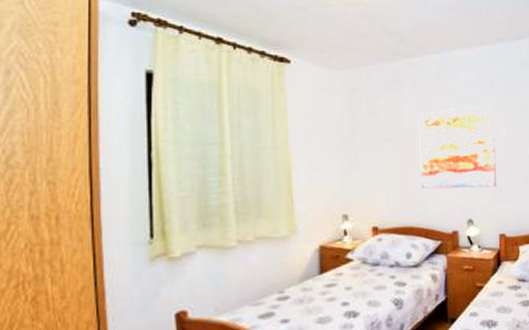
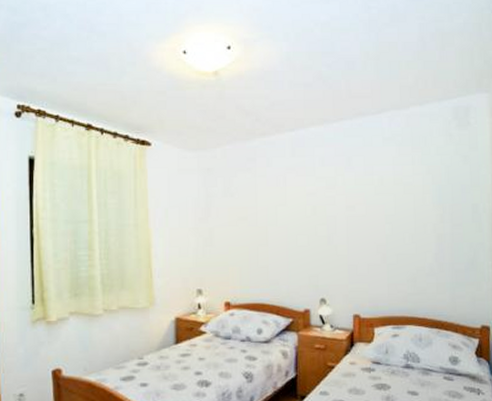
wall art: present [418,105,497,189] -> none [272,182,352,267]

